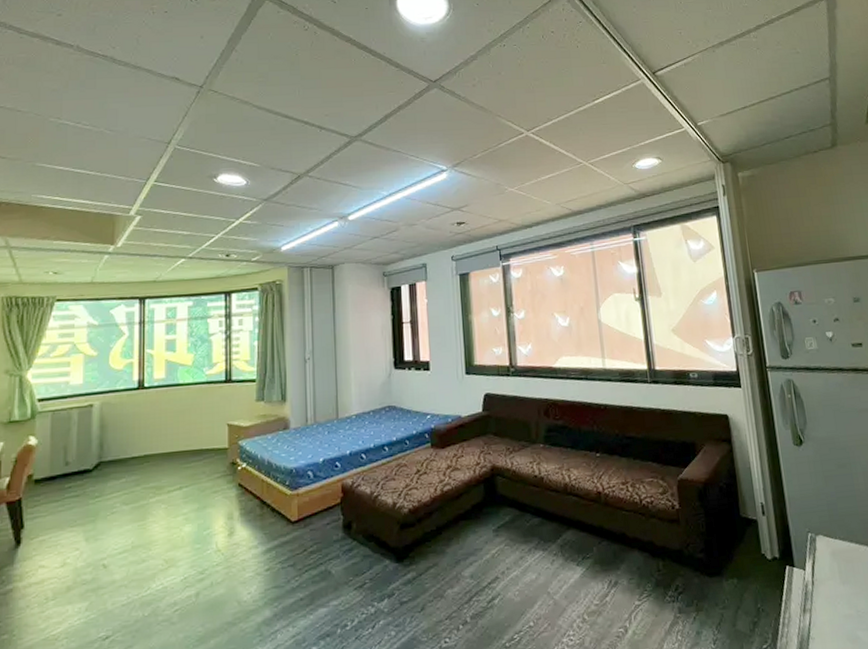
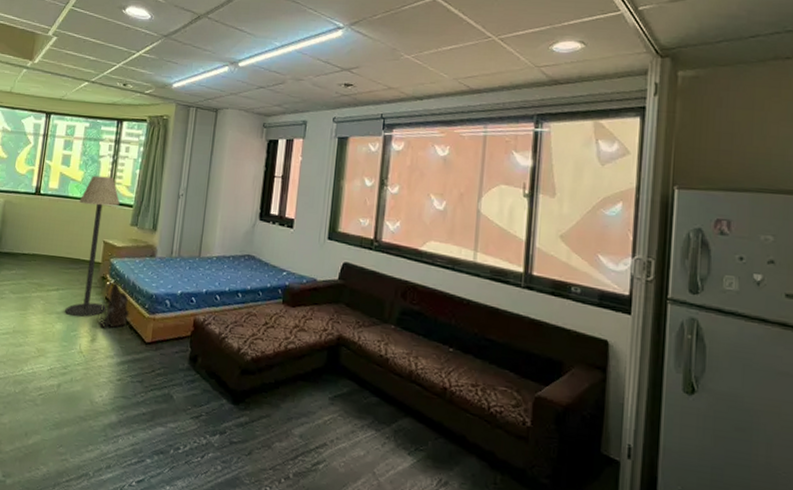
floor lamp: none [192,354,242,514] -> present [65,175,120,317]
shoulder bag: none [231,463,269,519] -> present [96,280,130,329]

